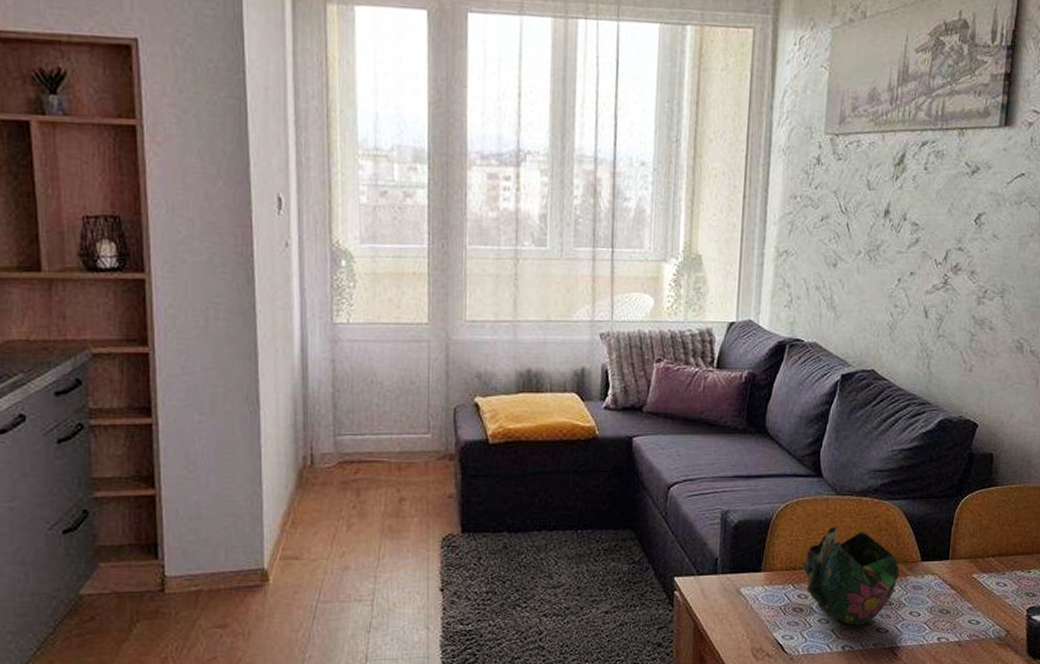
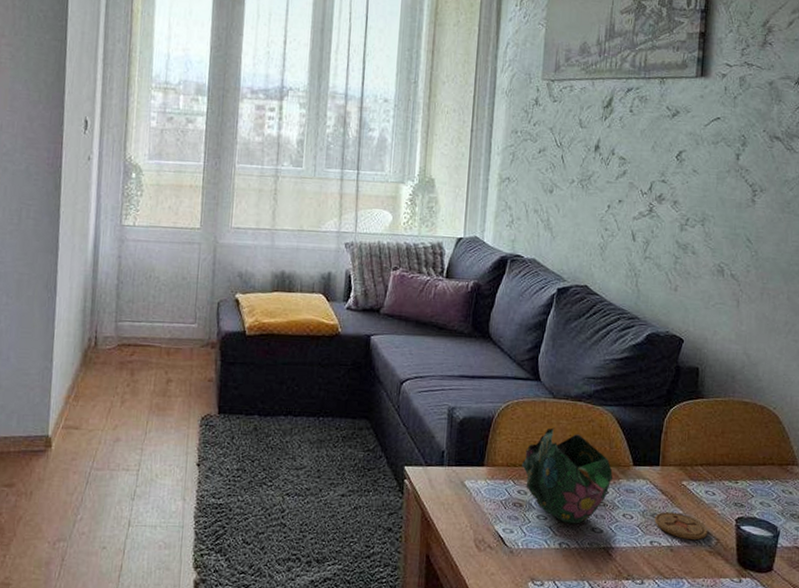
coaster: none [942,606,998,634] -> present [654,512,708,541]

